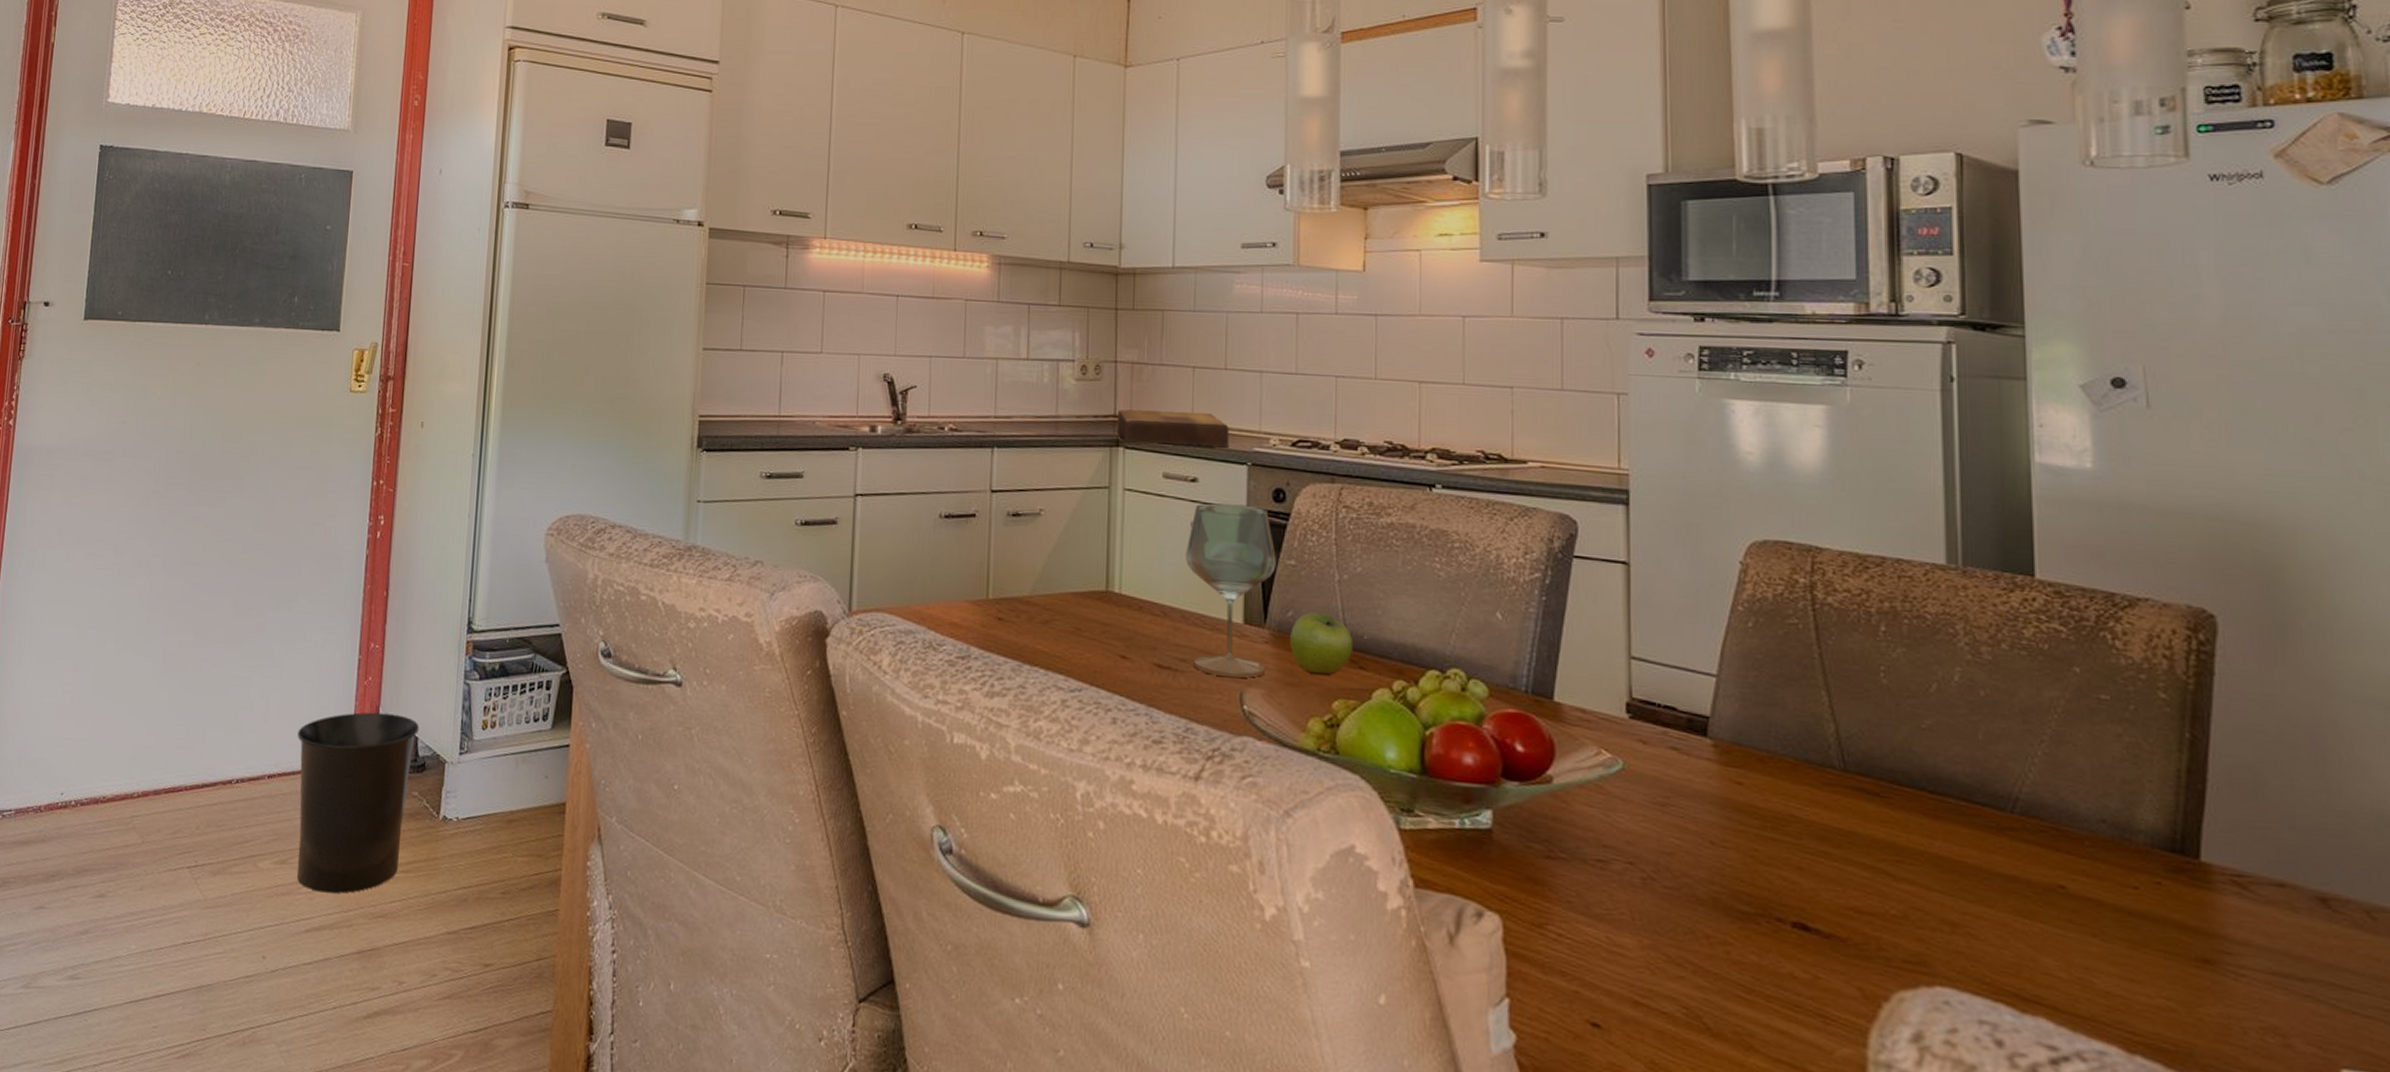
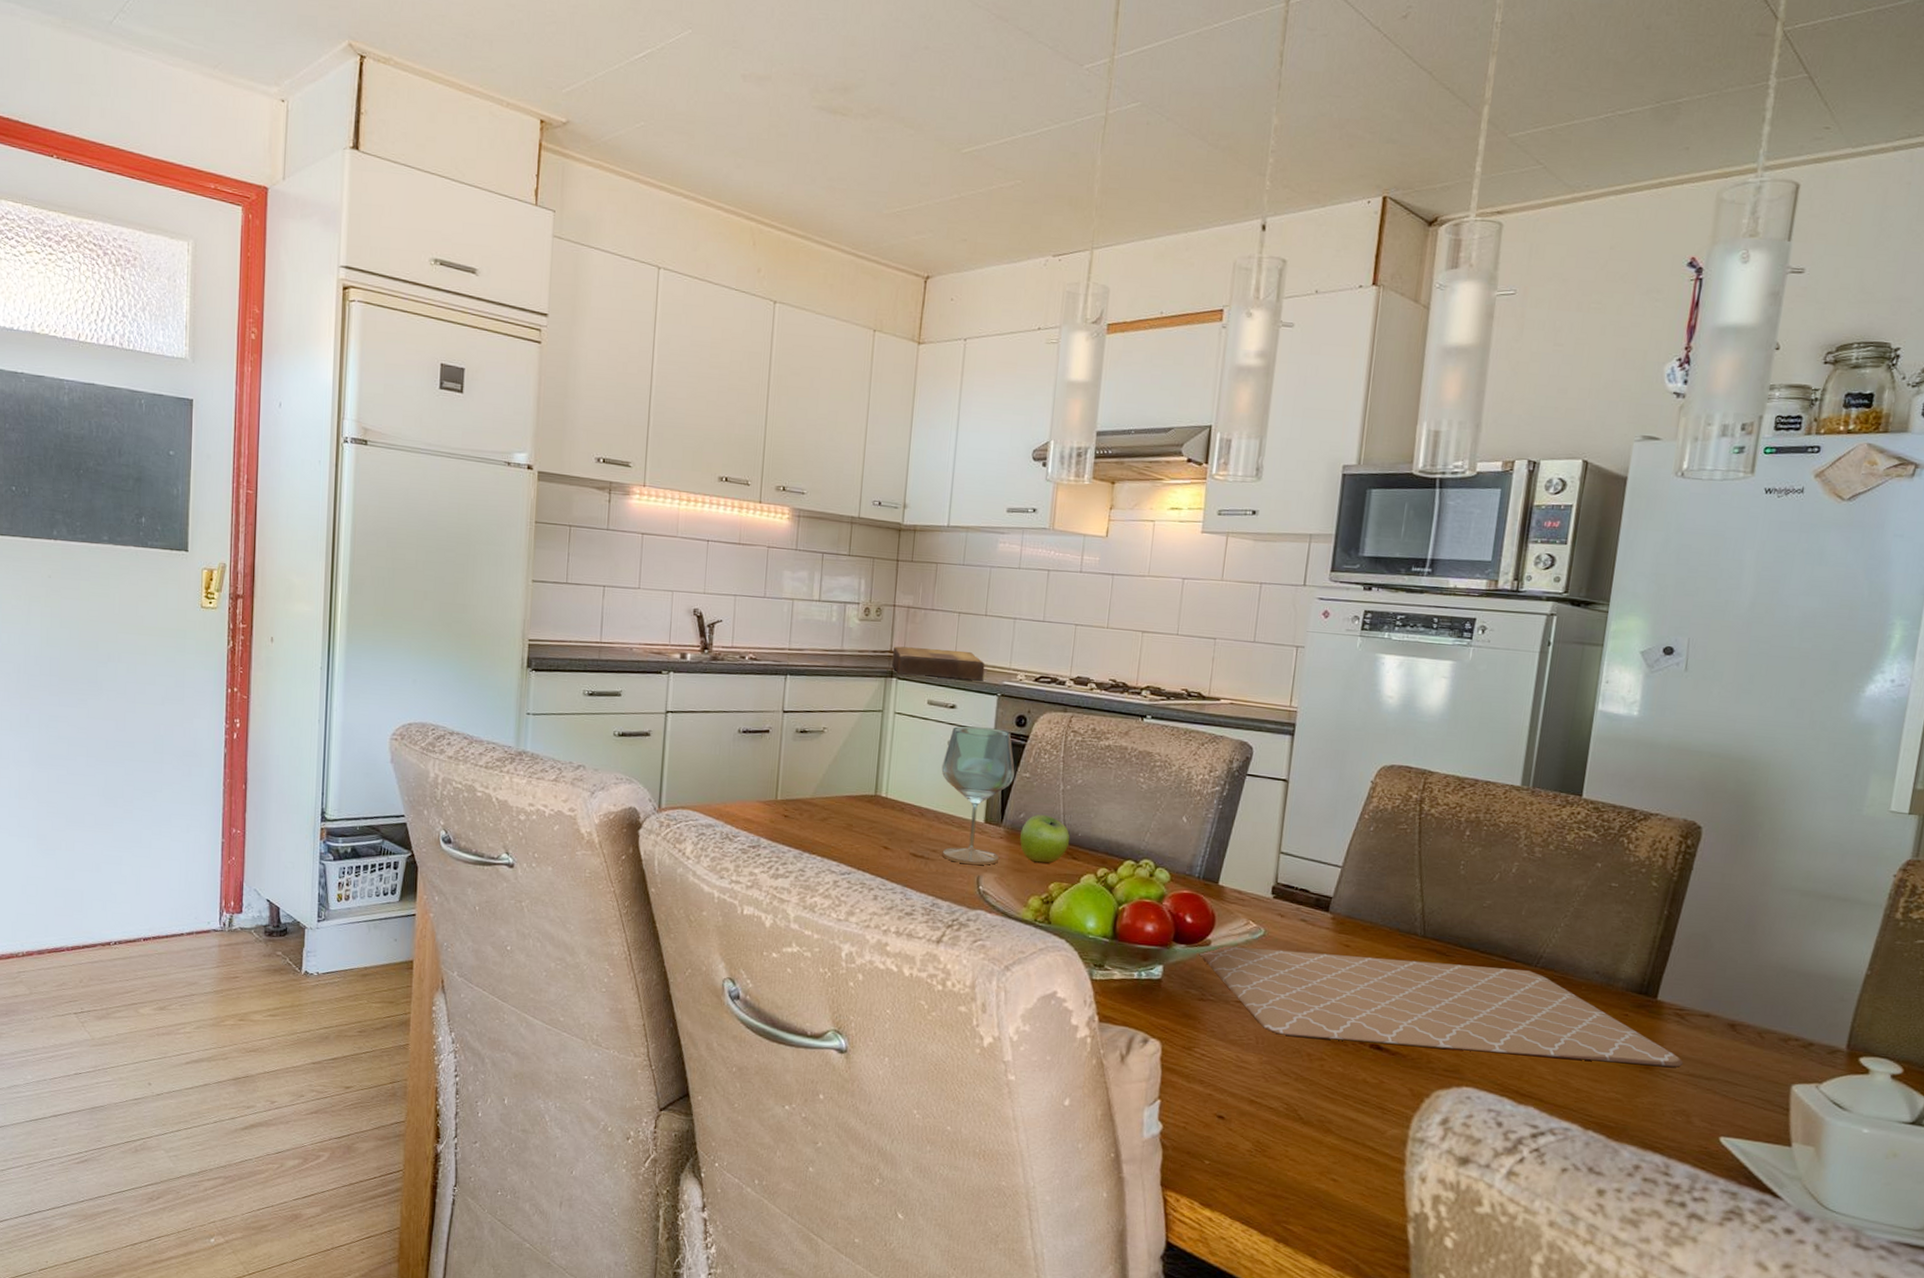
waste bin: present [296,712,419,893] -> none [169,886,280,1033]
placemat: none [1538,784,2260,962] -> present [1199,946,1683,1068]

